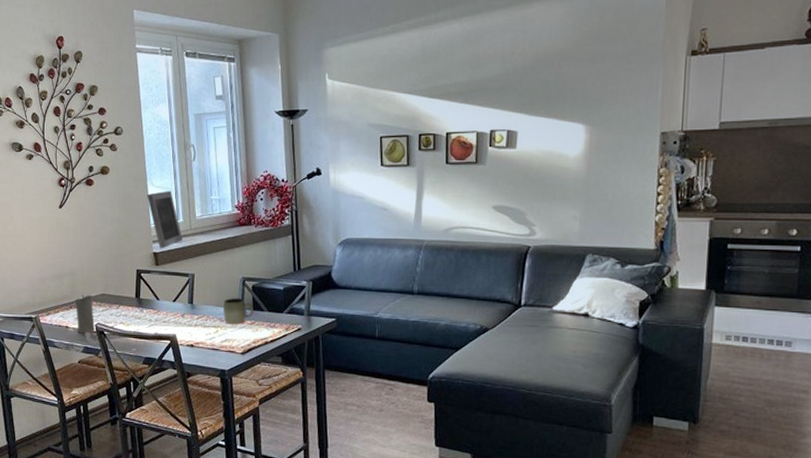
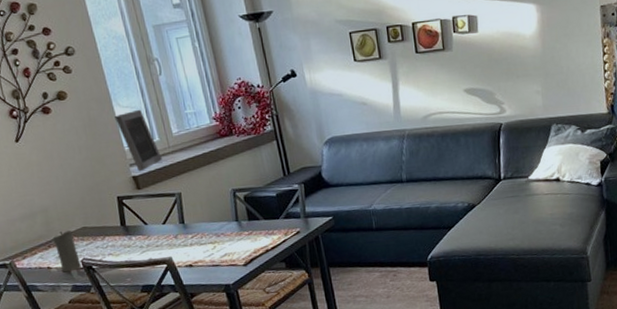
mug: present [223,298,253,326] -> none [216,210,249,240]

